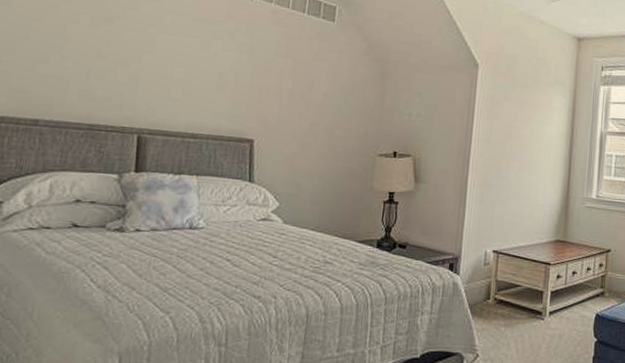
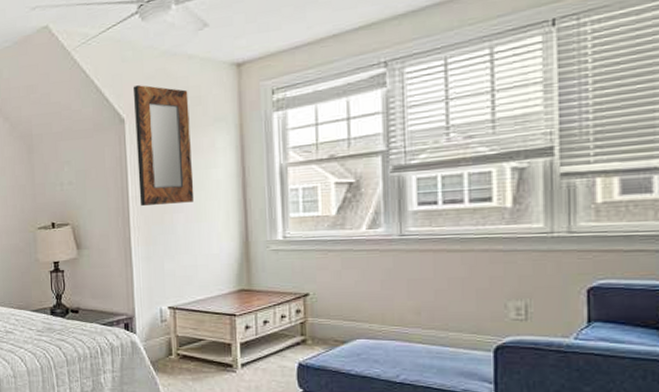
home mirror: none [481,36,536,153] -> present [132,85,194,206]

